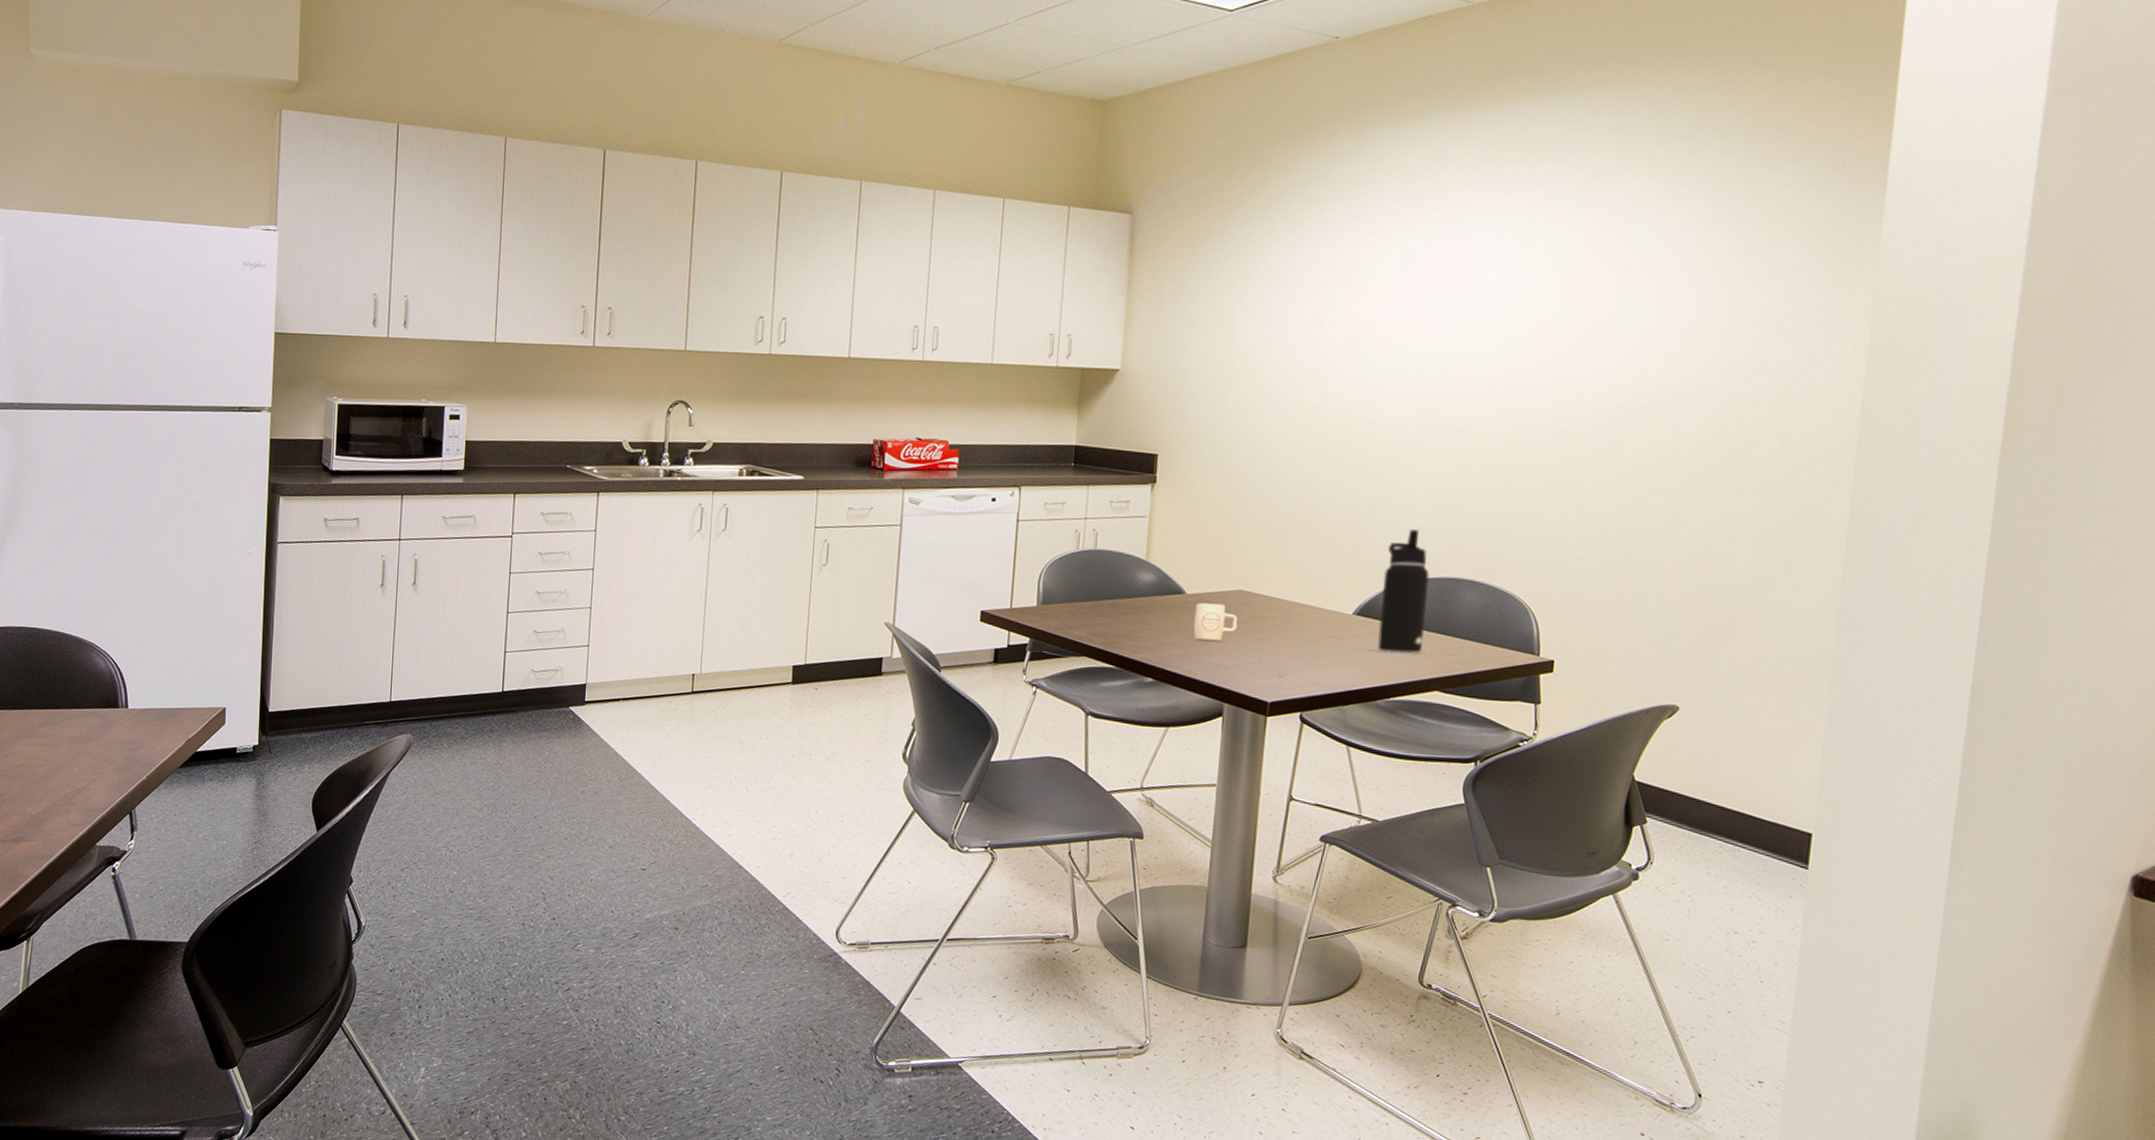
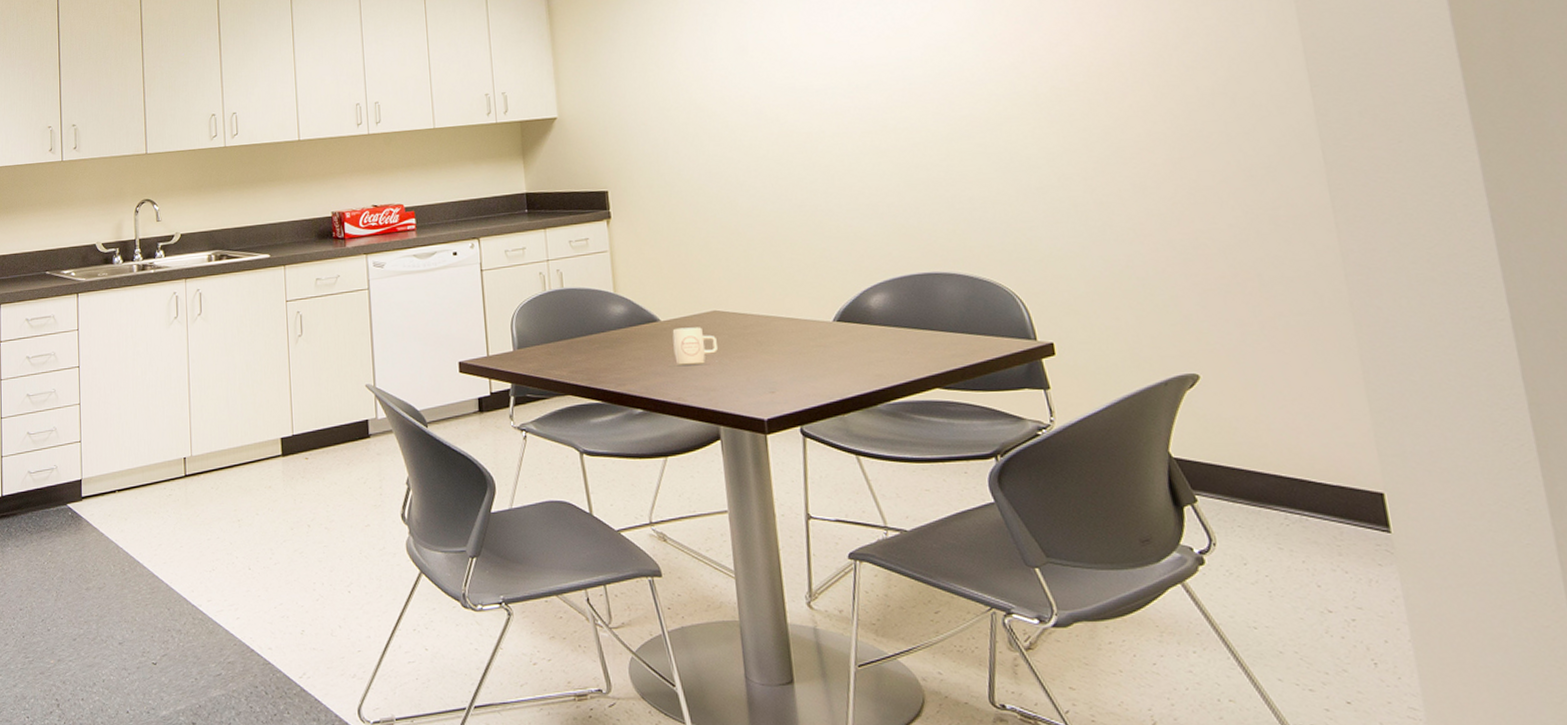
water bottle: present [1377,529,1430,653] -> none [855,231,912,354]

